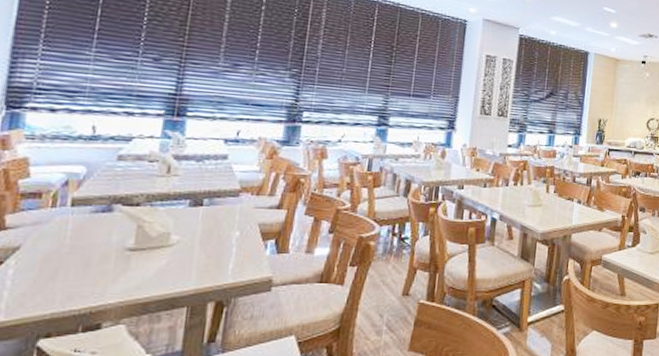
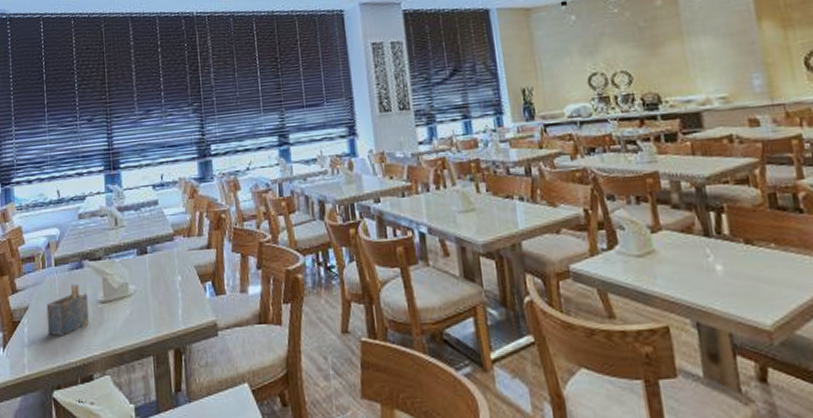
napkin holder: none [44,227,112,282] -> present [46,283,89,337]

